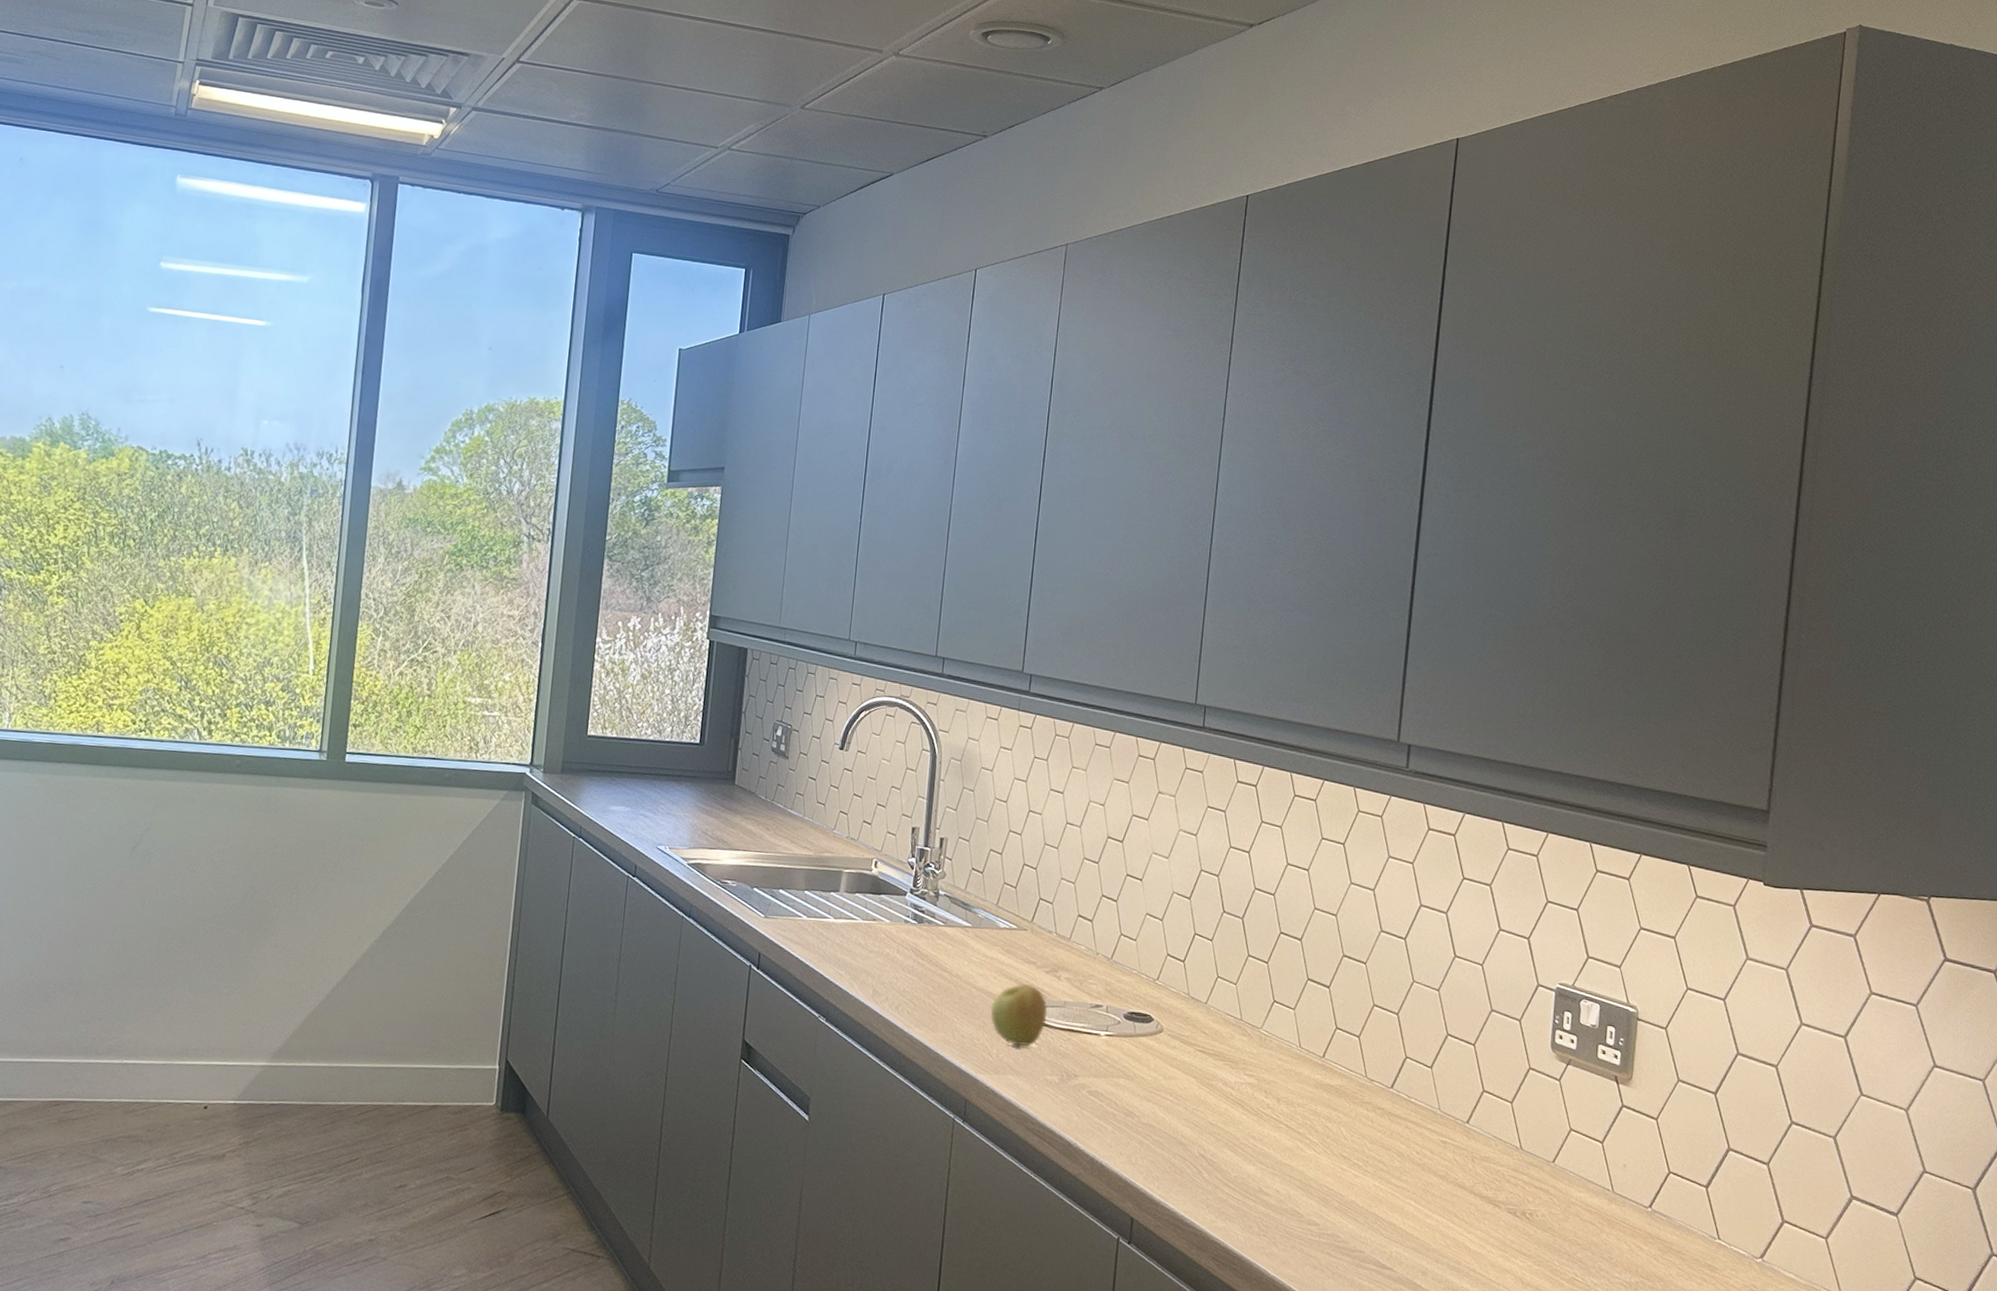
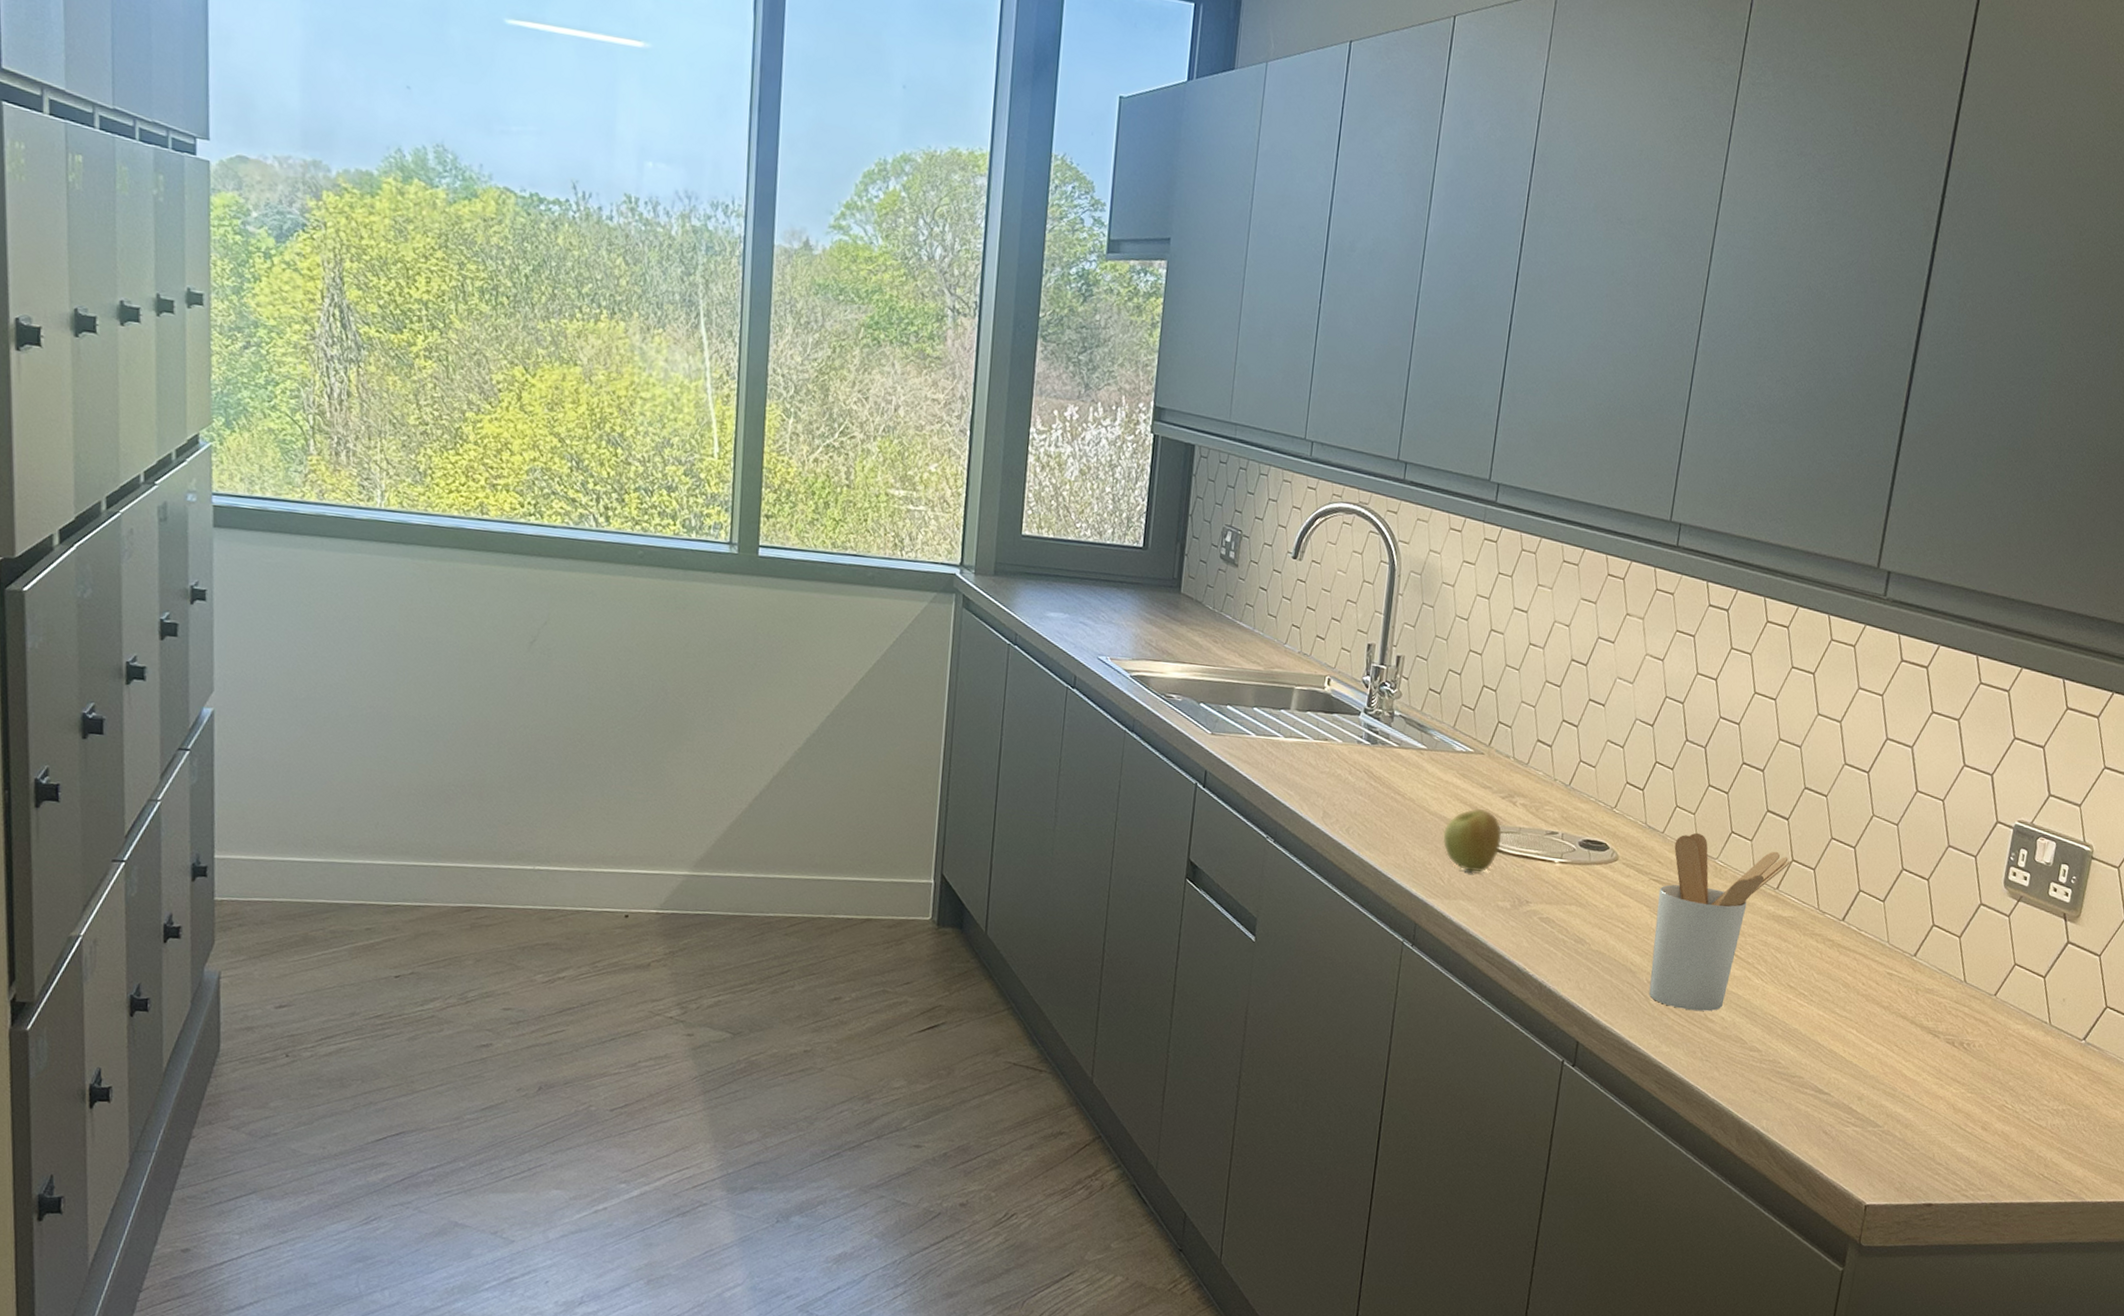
utensil holder: none [1201,1002,1335,1184] -> present [1649,832,1791,1012]

